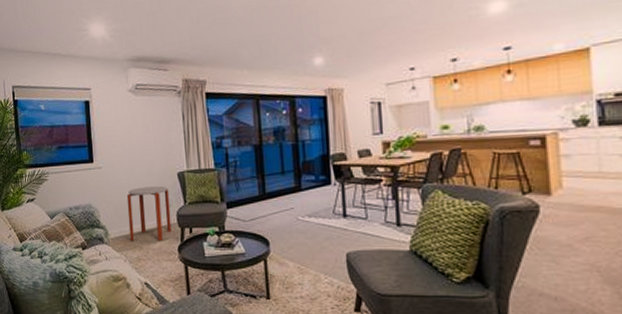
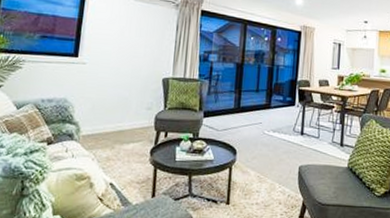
side table: present [126,186,172,242] -> none [102,87,152,143]

